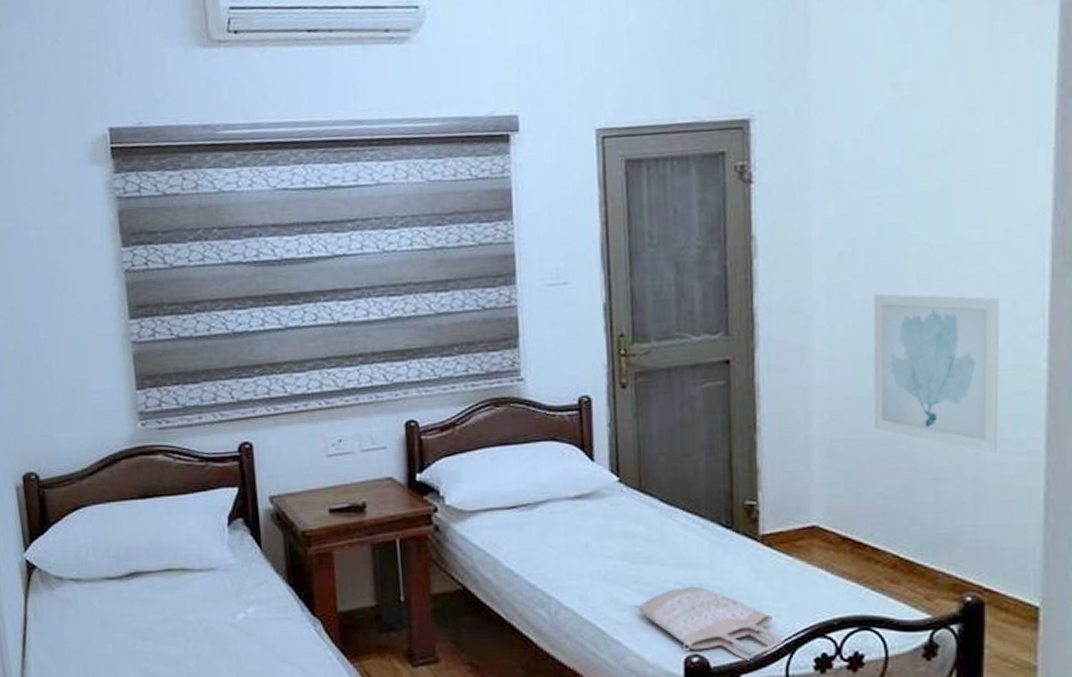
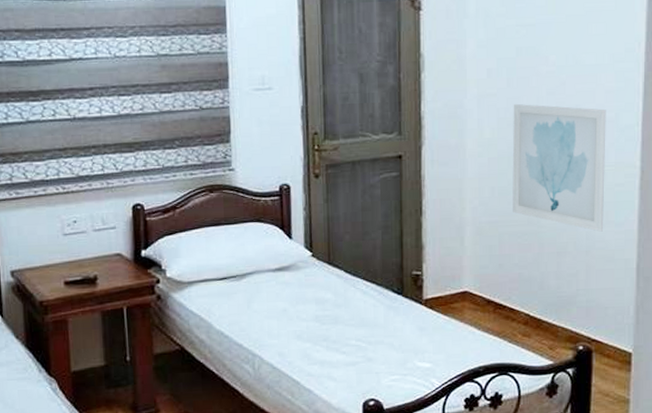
shopping bag: present [639,586,783,662] -> none [327,342,440,404]

